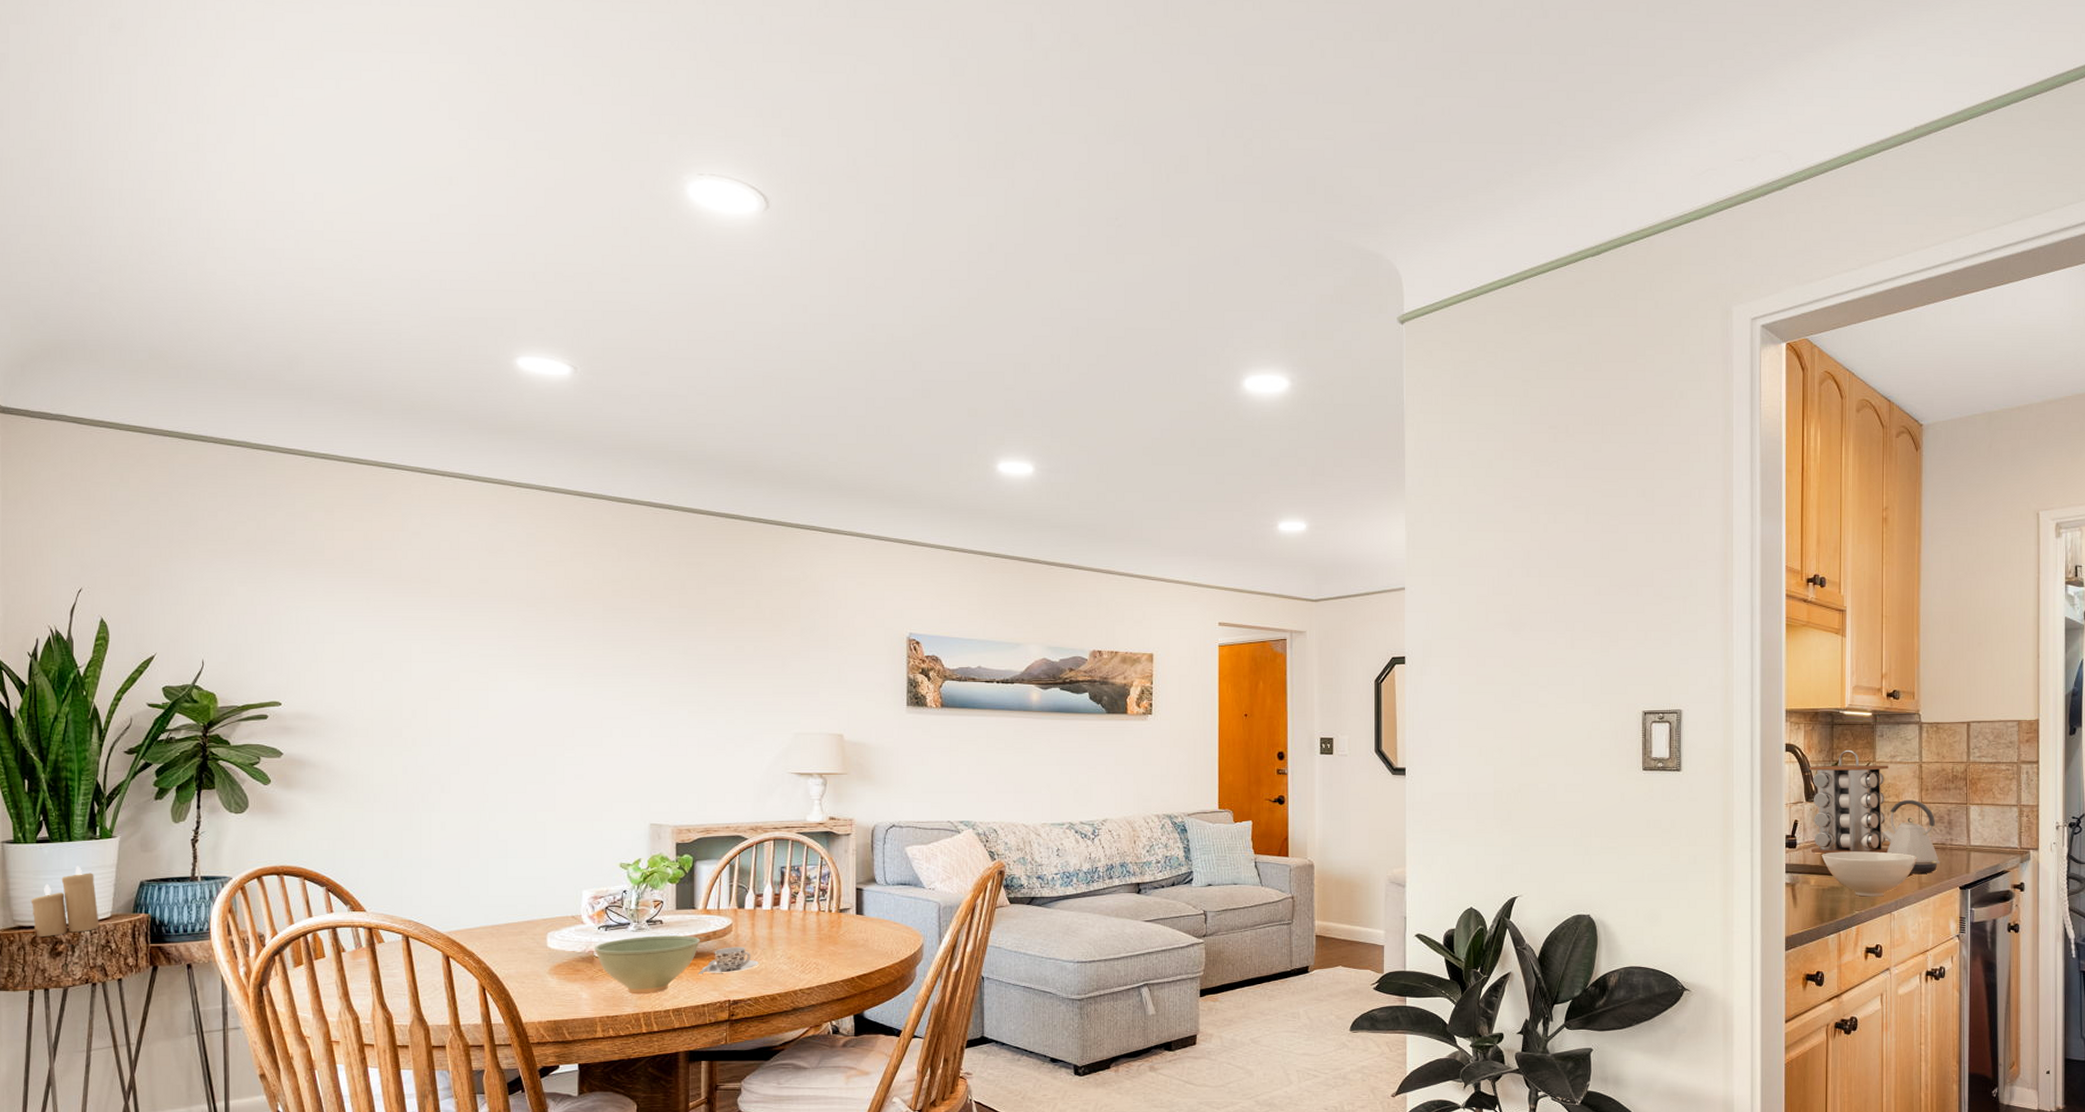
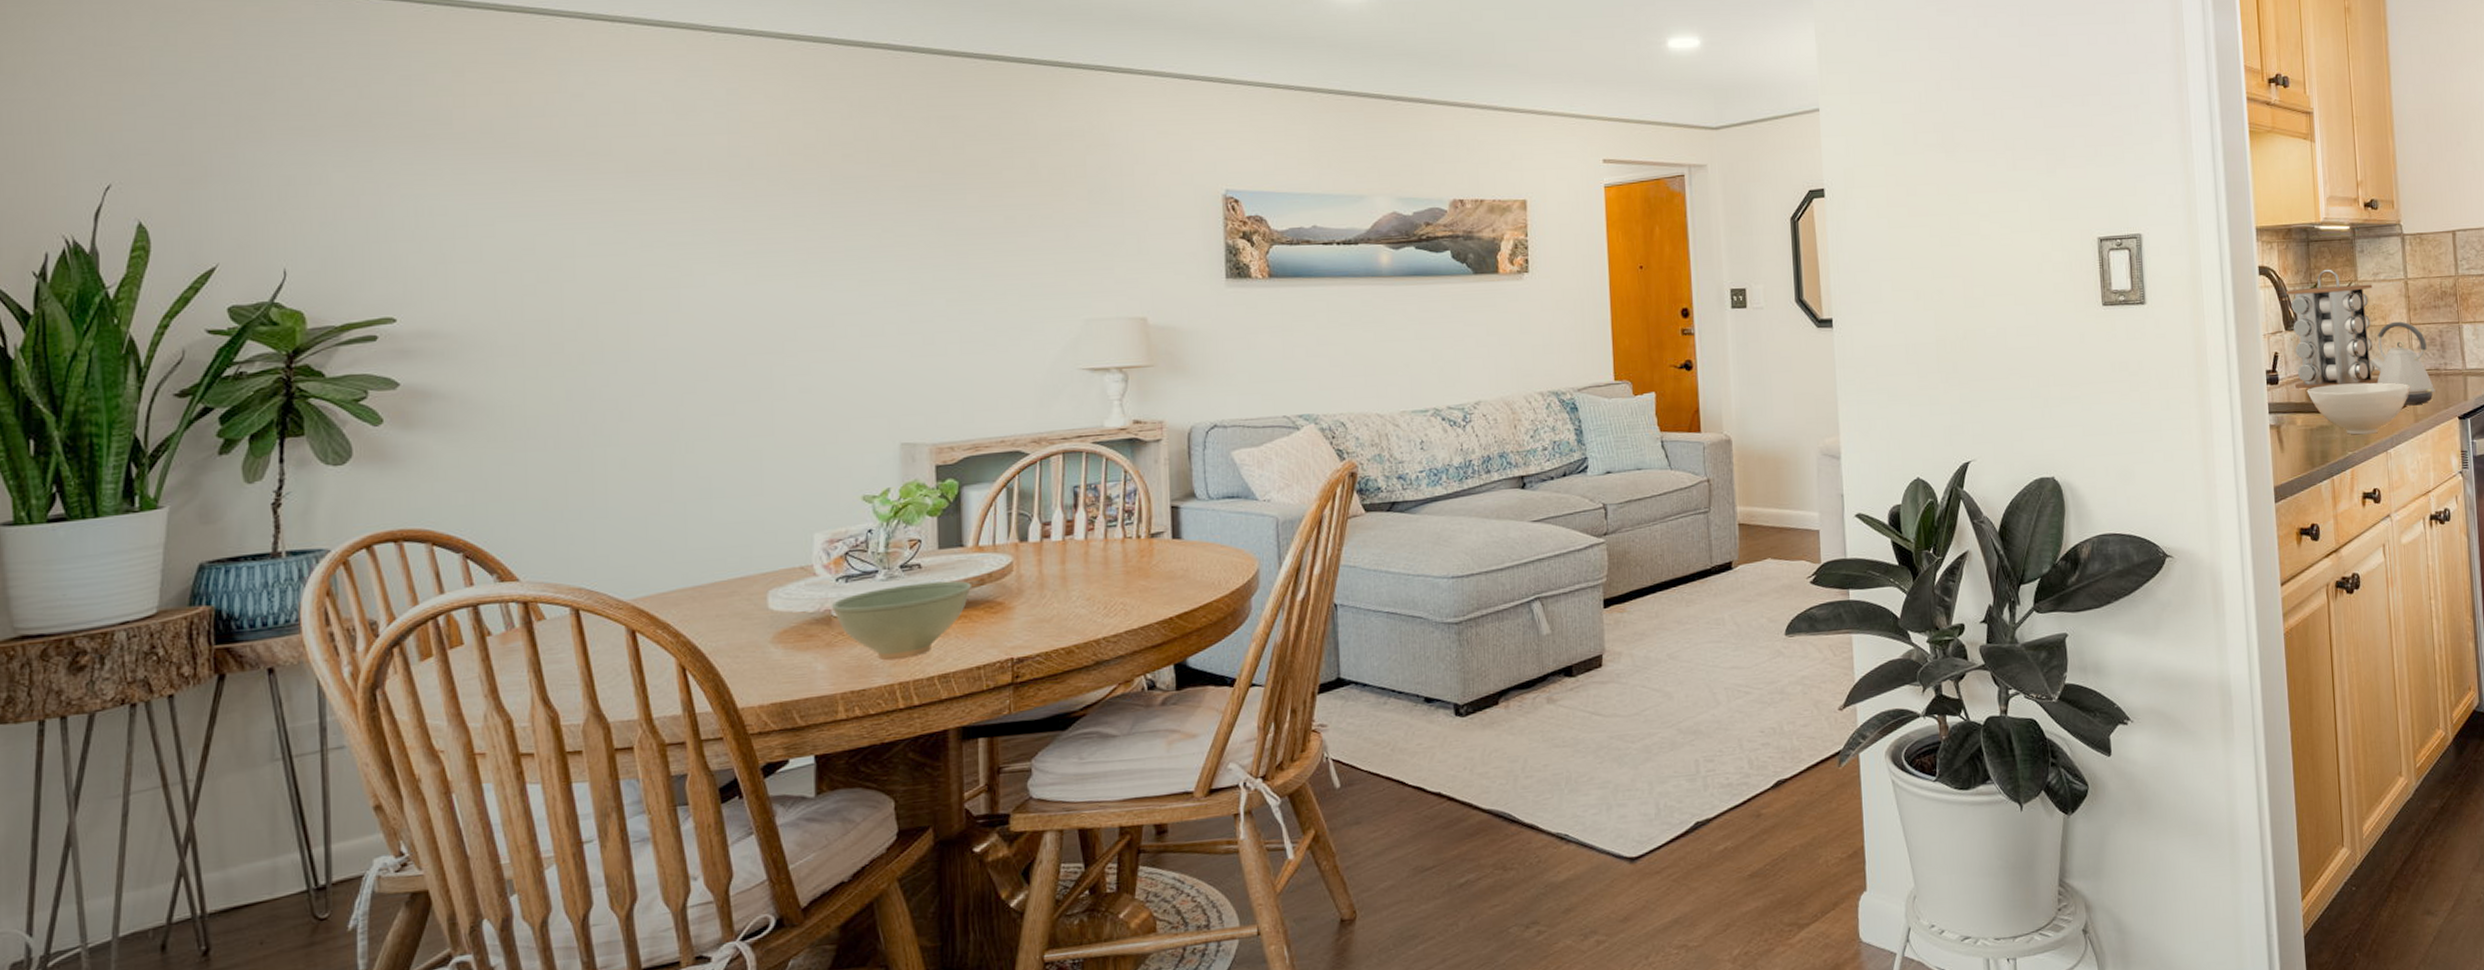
candle: present [30,866,99,938] -> none [39,549,140,649]
teacup: present [698,947,759,974] -> none [969,589,1049,629]

